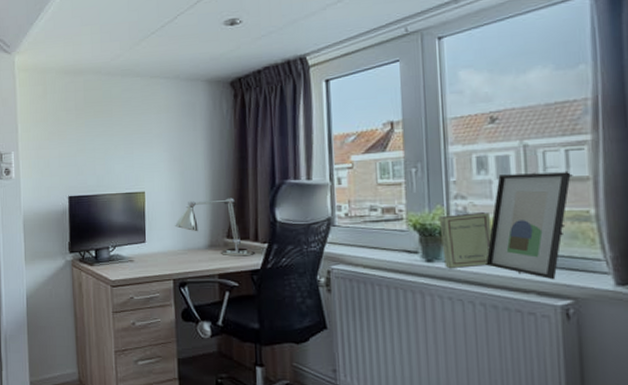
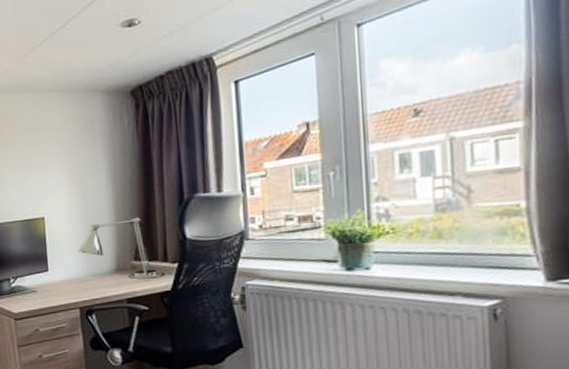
book: present [439,212,492,268] -> none [359,213,416,275]
picture frame: present [485,171,573,280] -> none [409,162,503,280]

